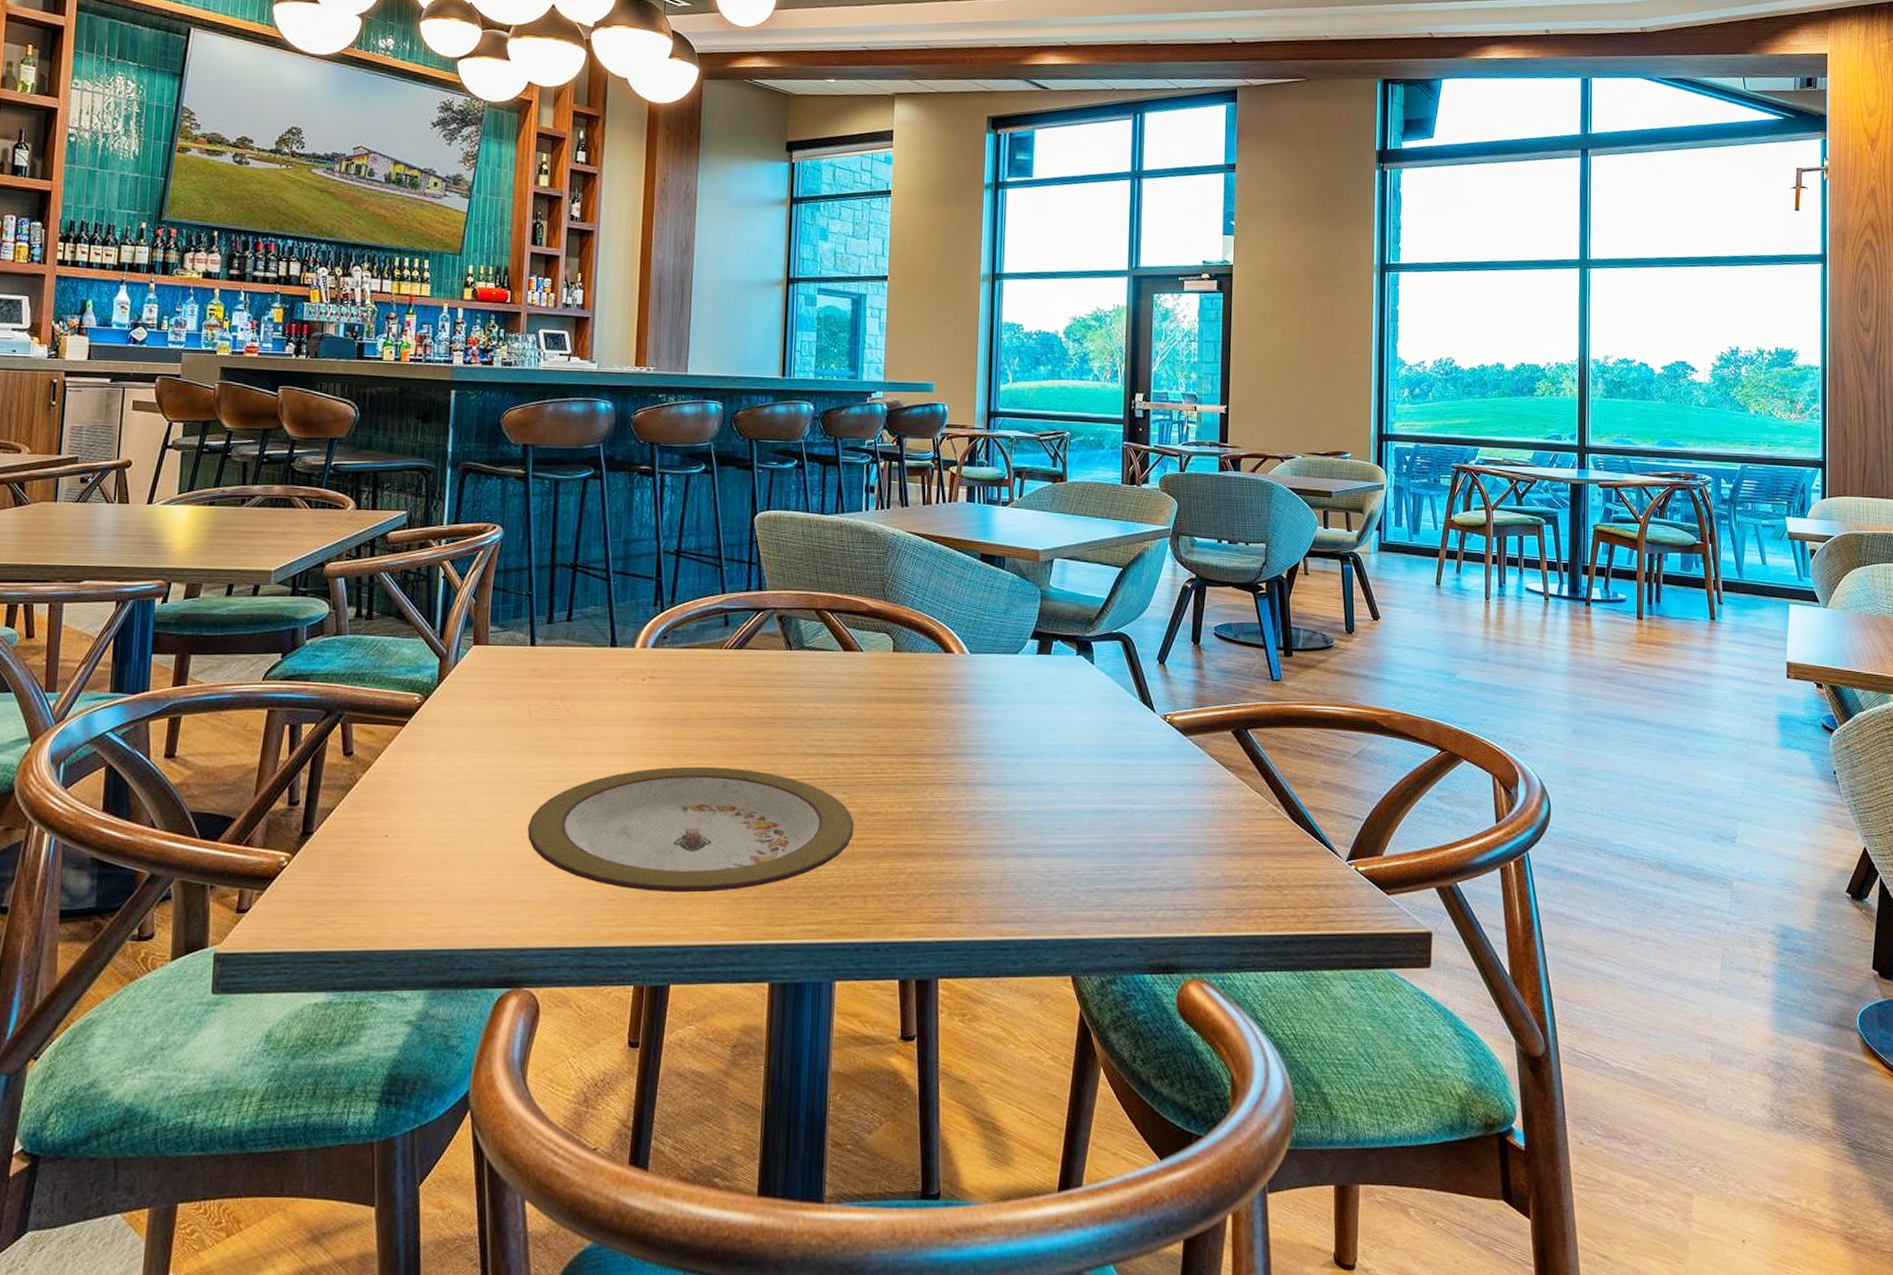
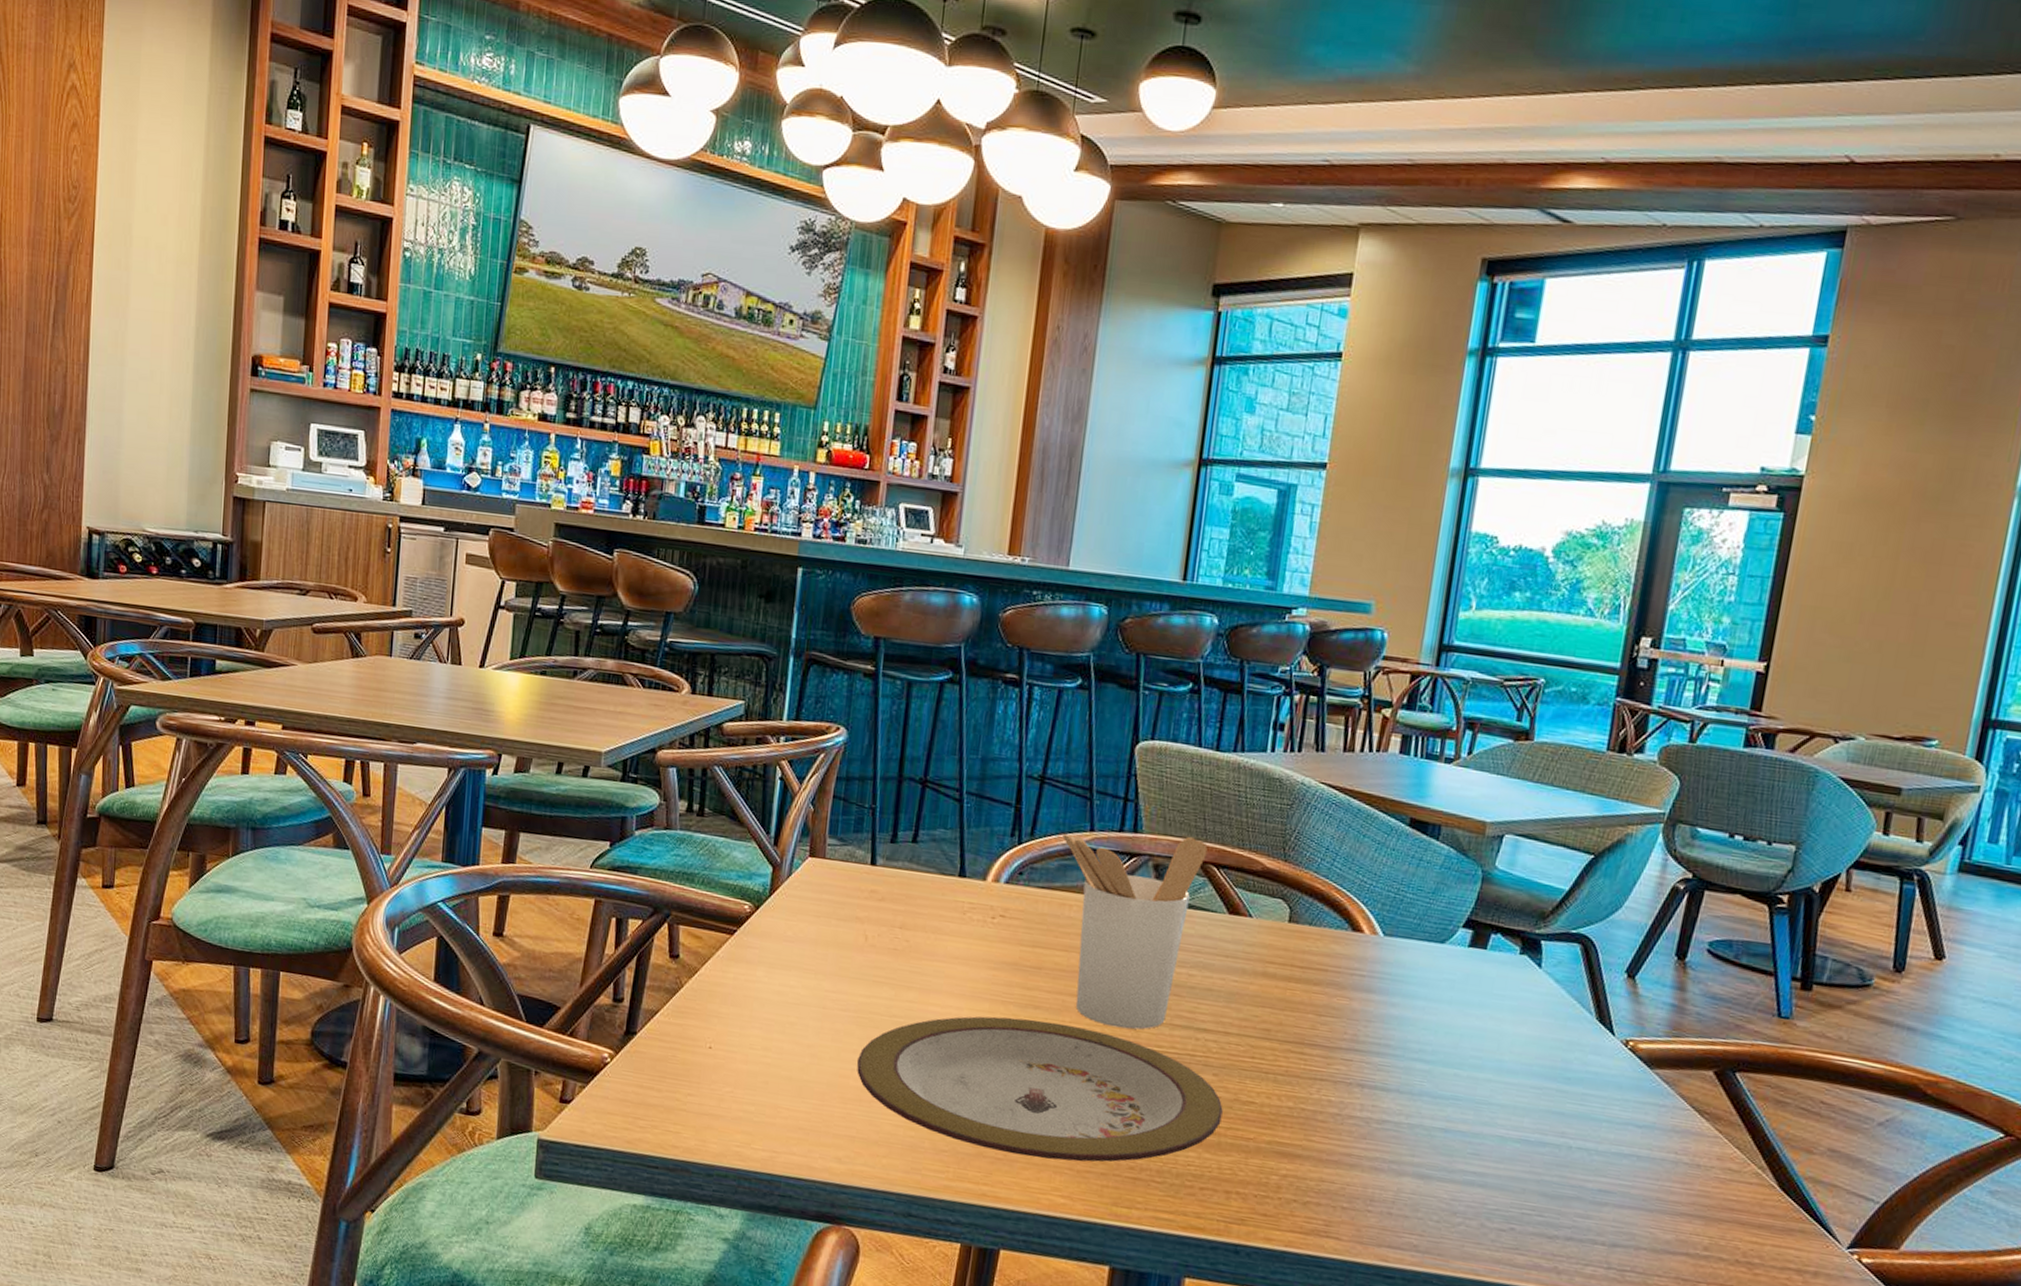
utensil holder: none [699,590,821,763] -> present [1062,833,1208,1030]

